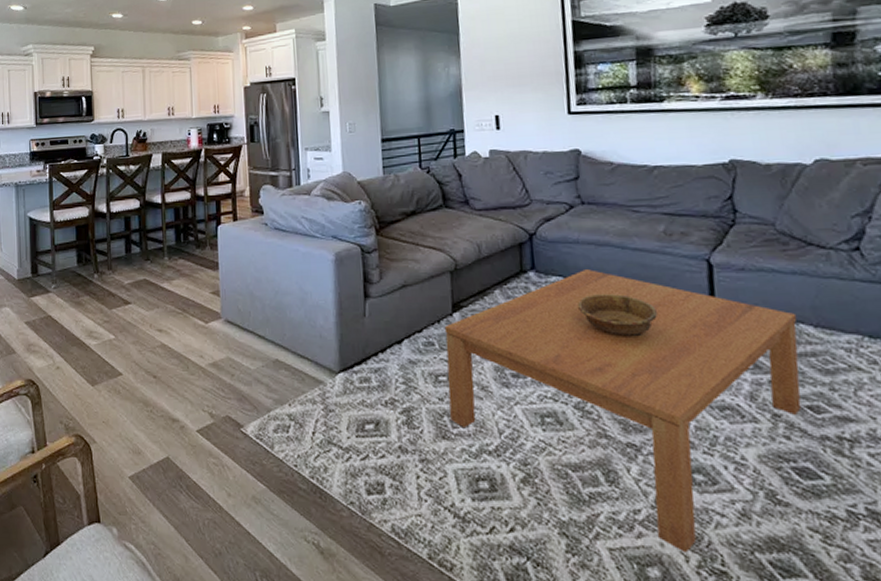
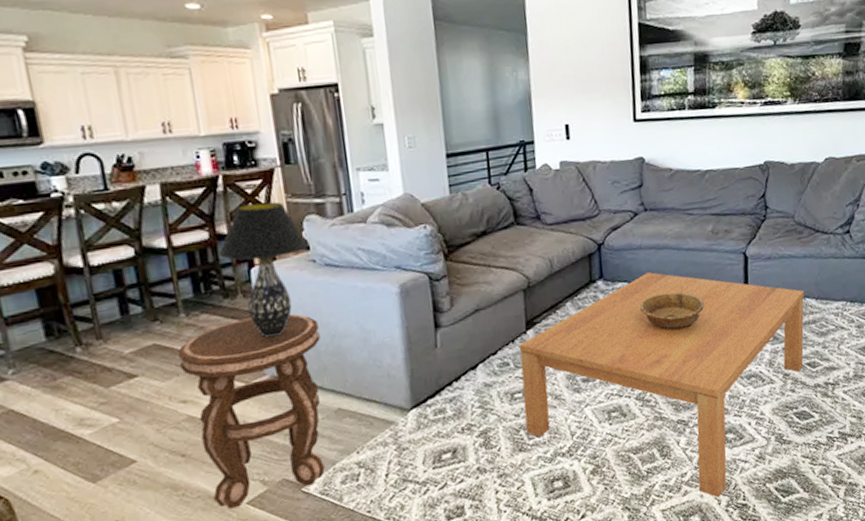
side table: none [159,267,266,433] -> present [177,313,325,509]
table lamp: none [195,171,262,286] -> present [218,201,308,338]

